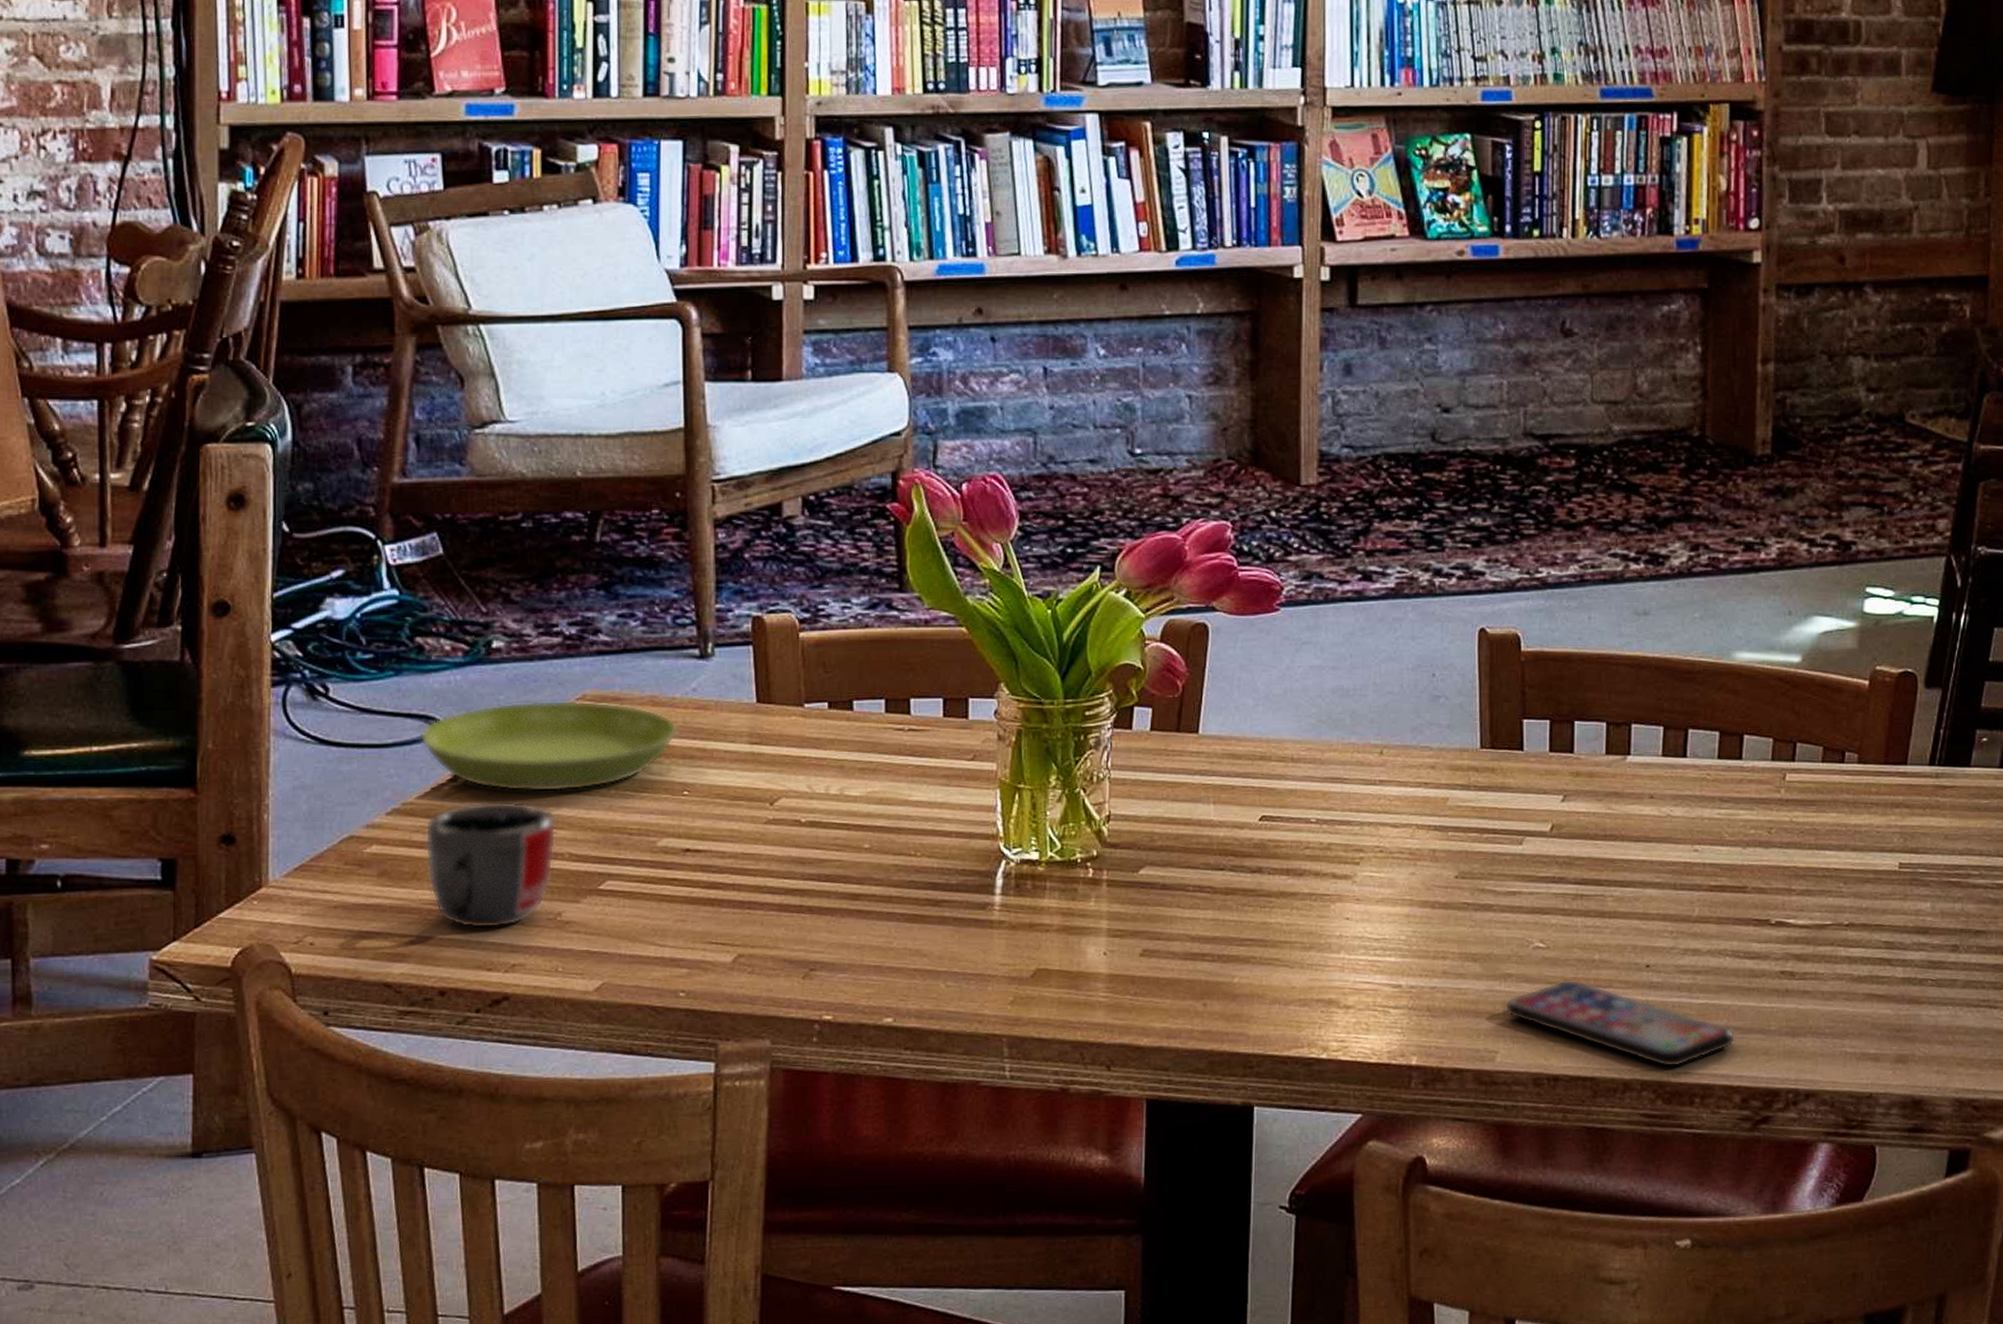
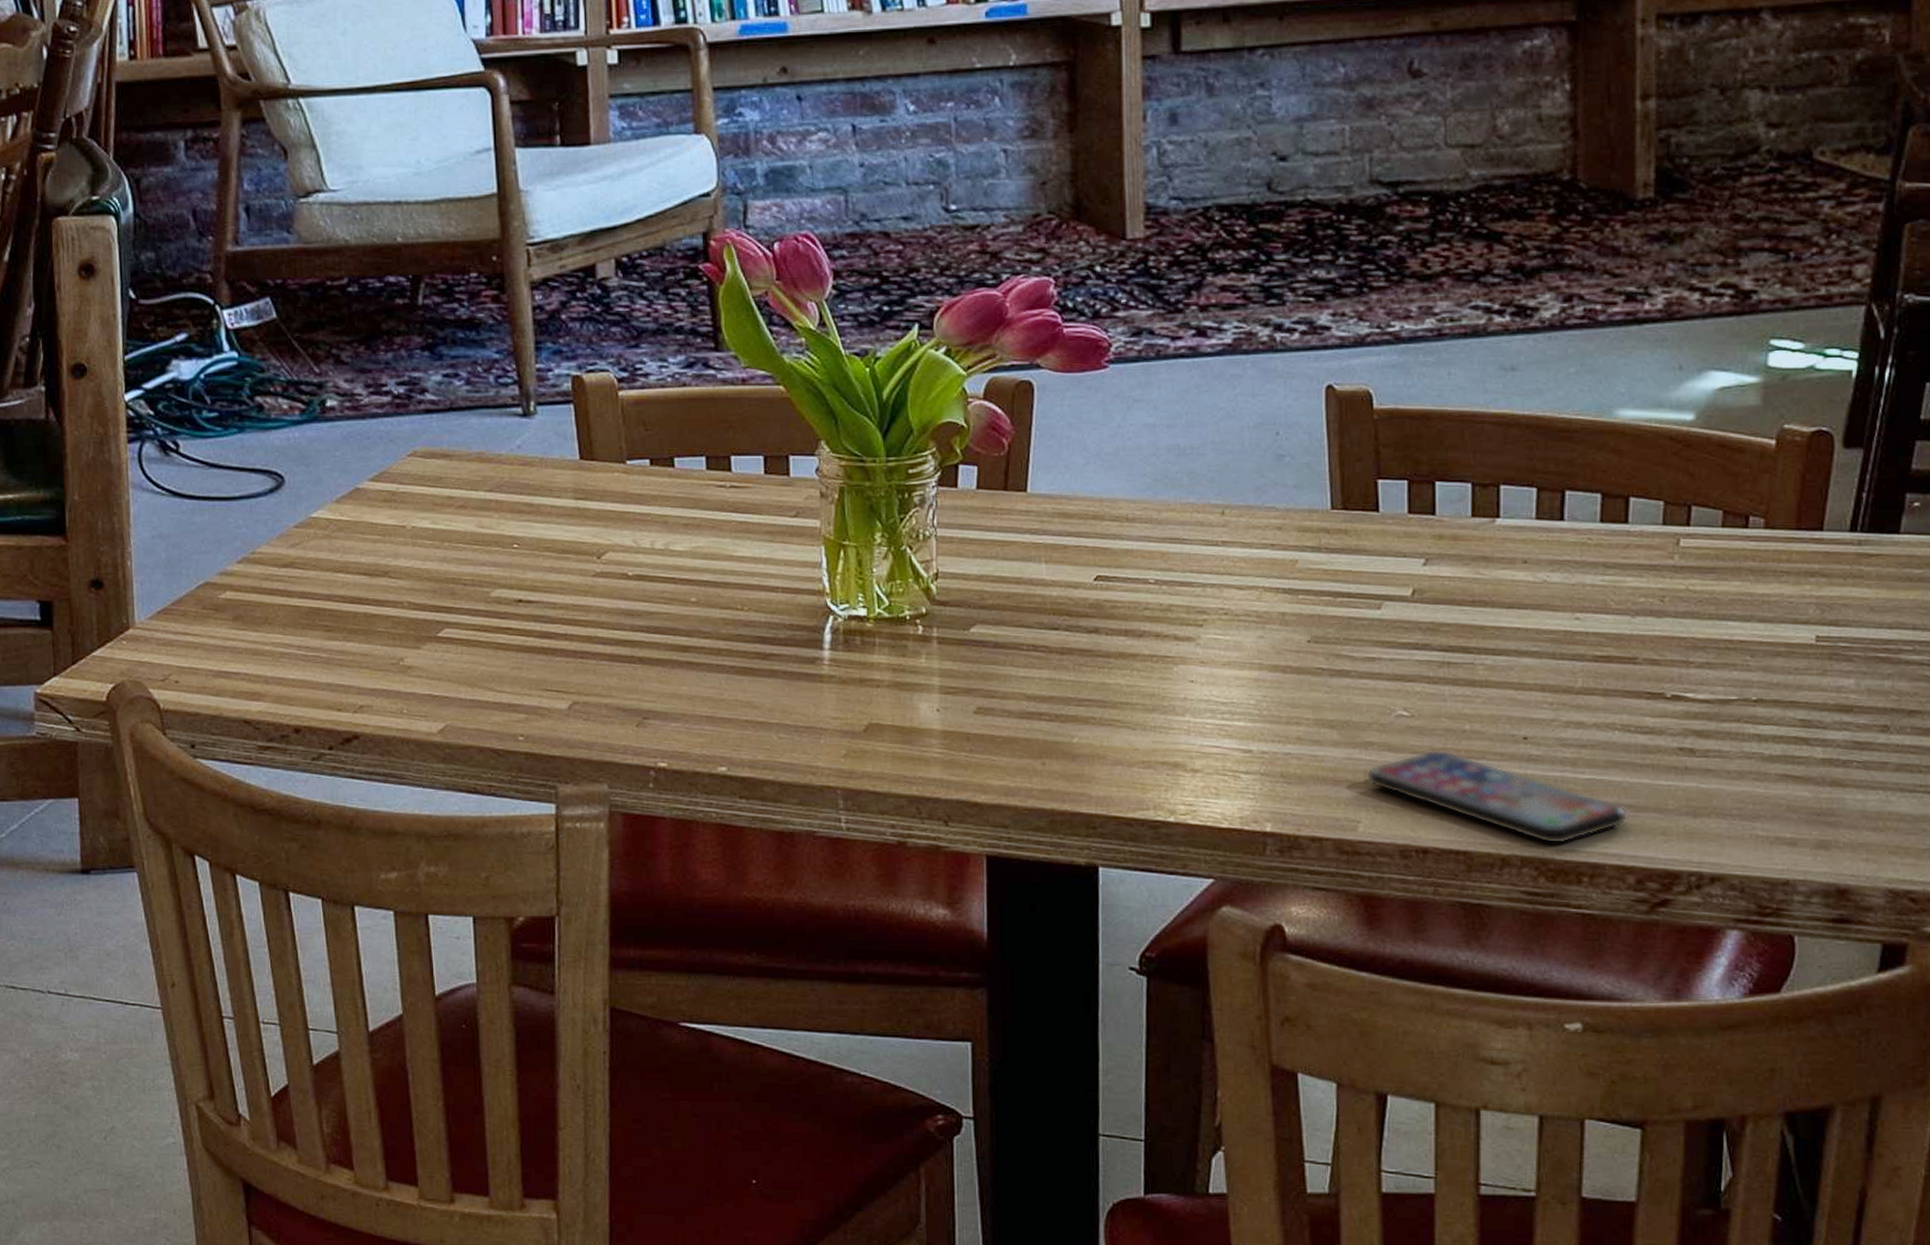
saucer: present [420,700,679,792] -> none [265,456,506,544]
mug: present [425,800,557,929] -> none [273,551,396,672]

